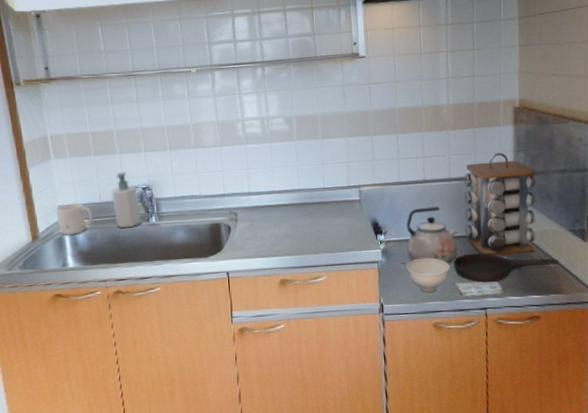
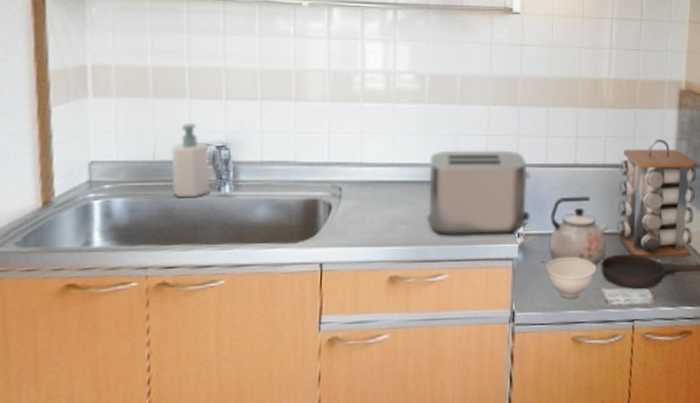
mug: present [54,202,93,235] -> none [82,158,140,202]
toaster: none [302,173,389,245] -> present [427,150,530,235]

